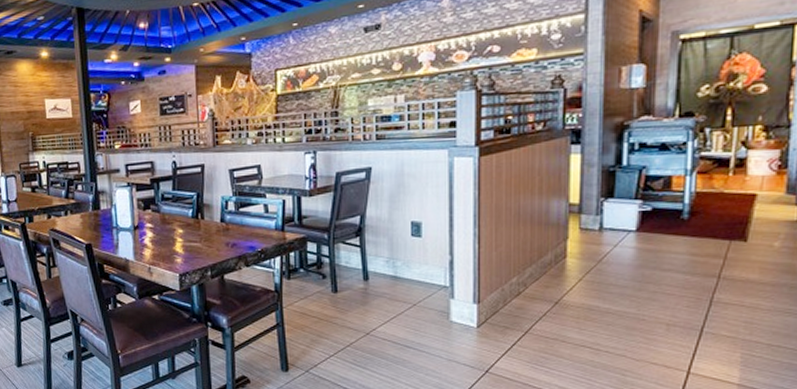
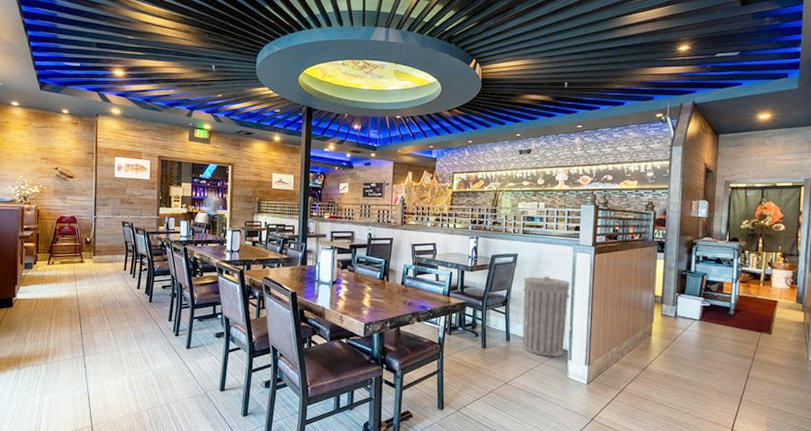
trash can: none [382,192,448,297] -> present [522,276,571,357]

